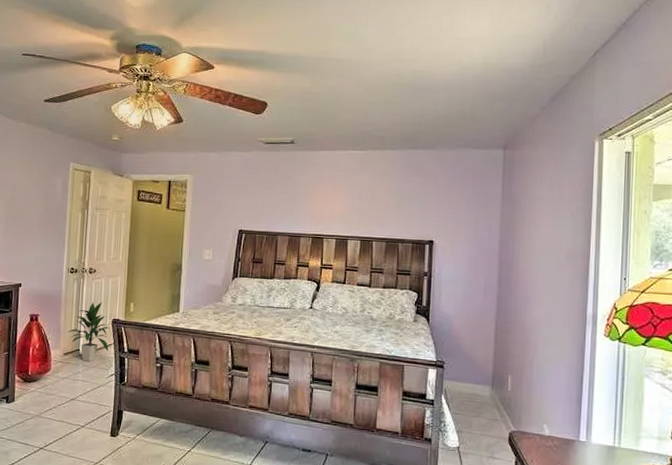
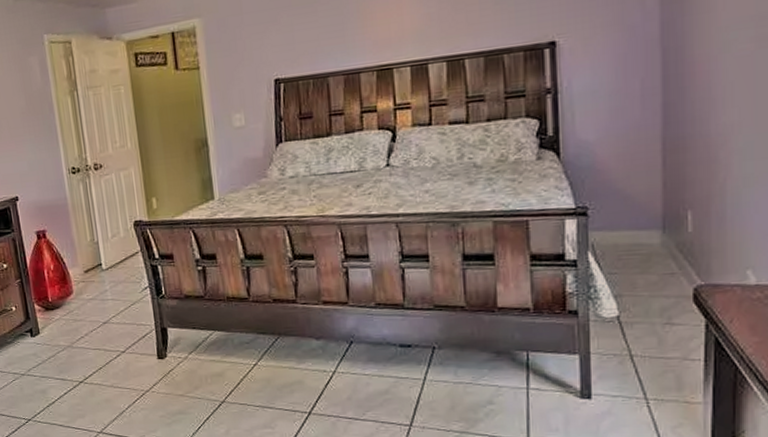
indoor plant: present [68,301,110,362] -> none [83,202,136,277]

